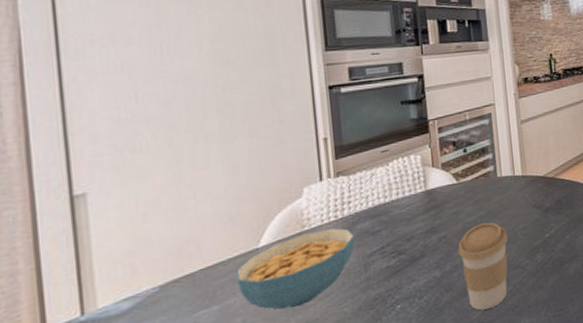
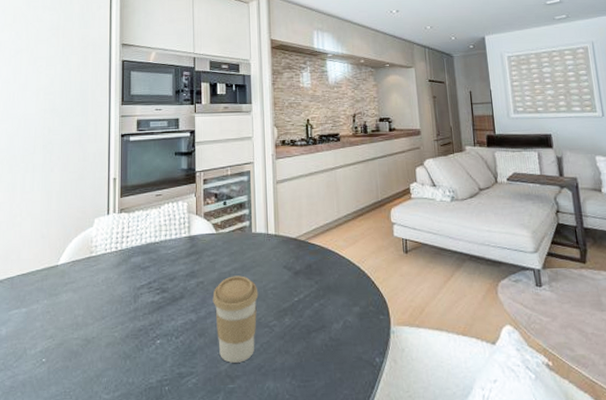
cereal bowl: present [235,228,355,310] -> none [40,257,129,323]

